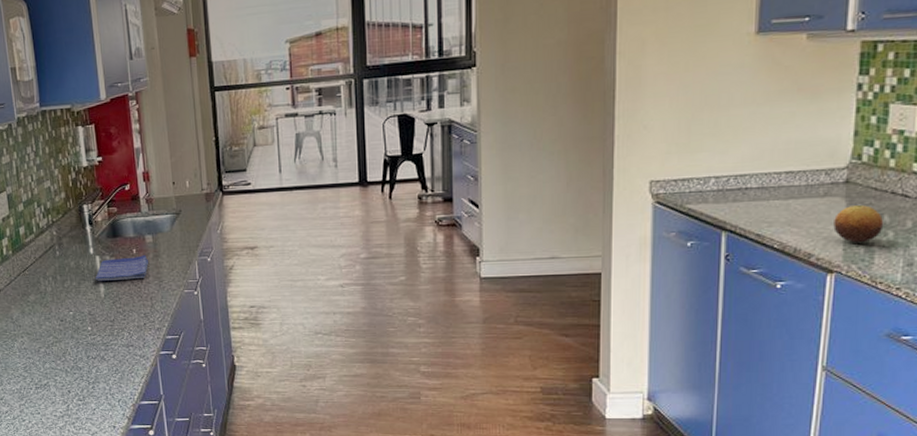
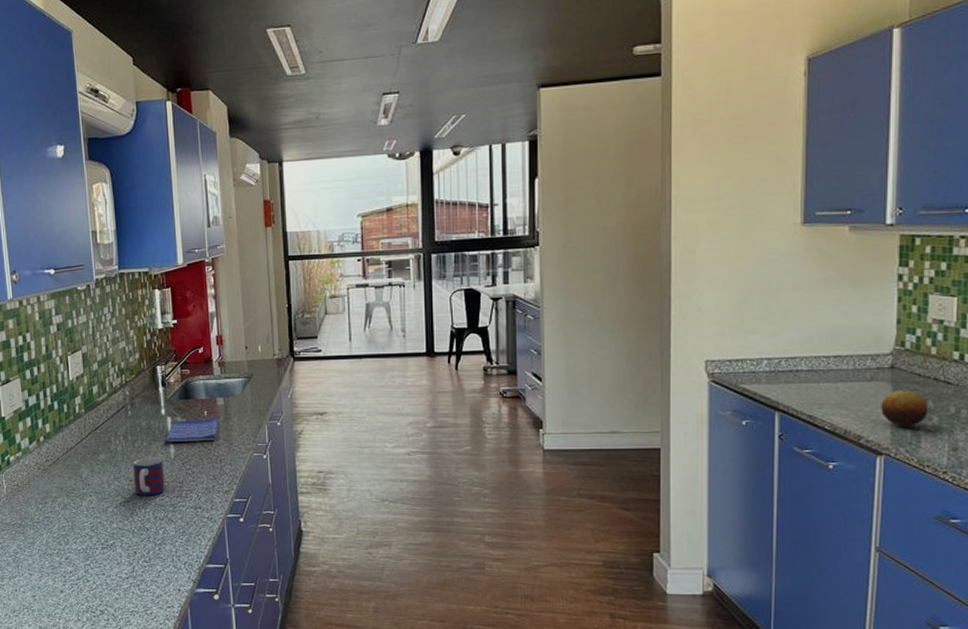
mug: none [63,296,96,335] -> present [133,457,165,496]

